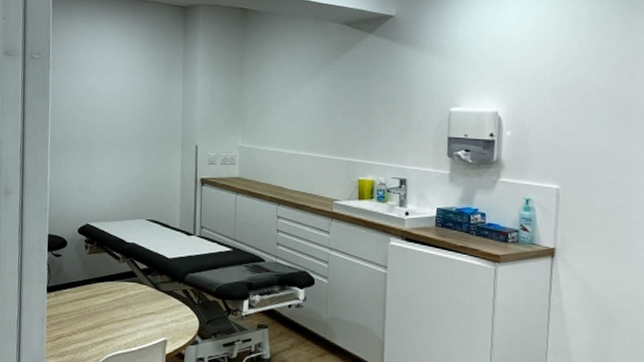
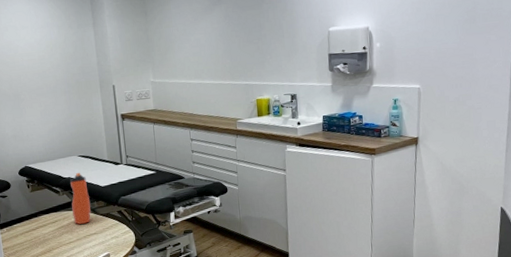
water bottle: none [131,239,153,300] -> present [70,173,91,224]

